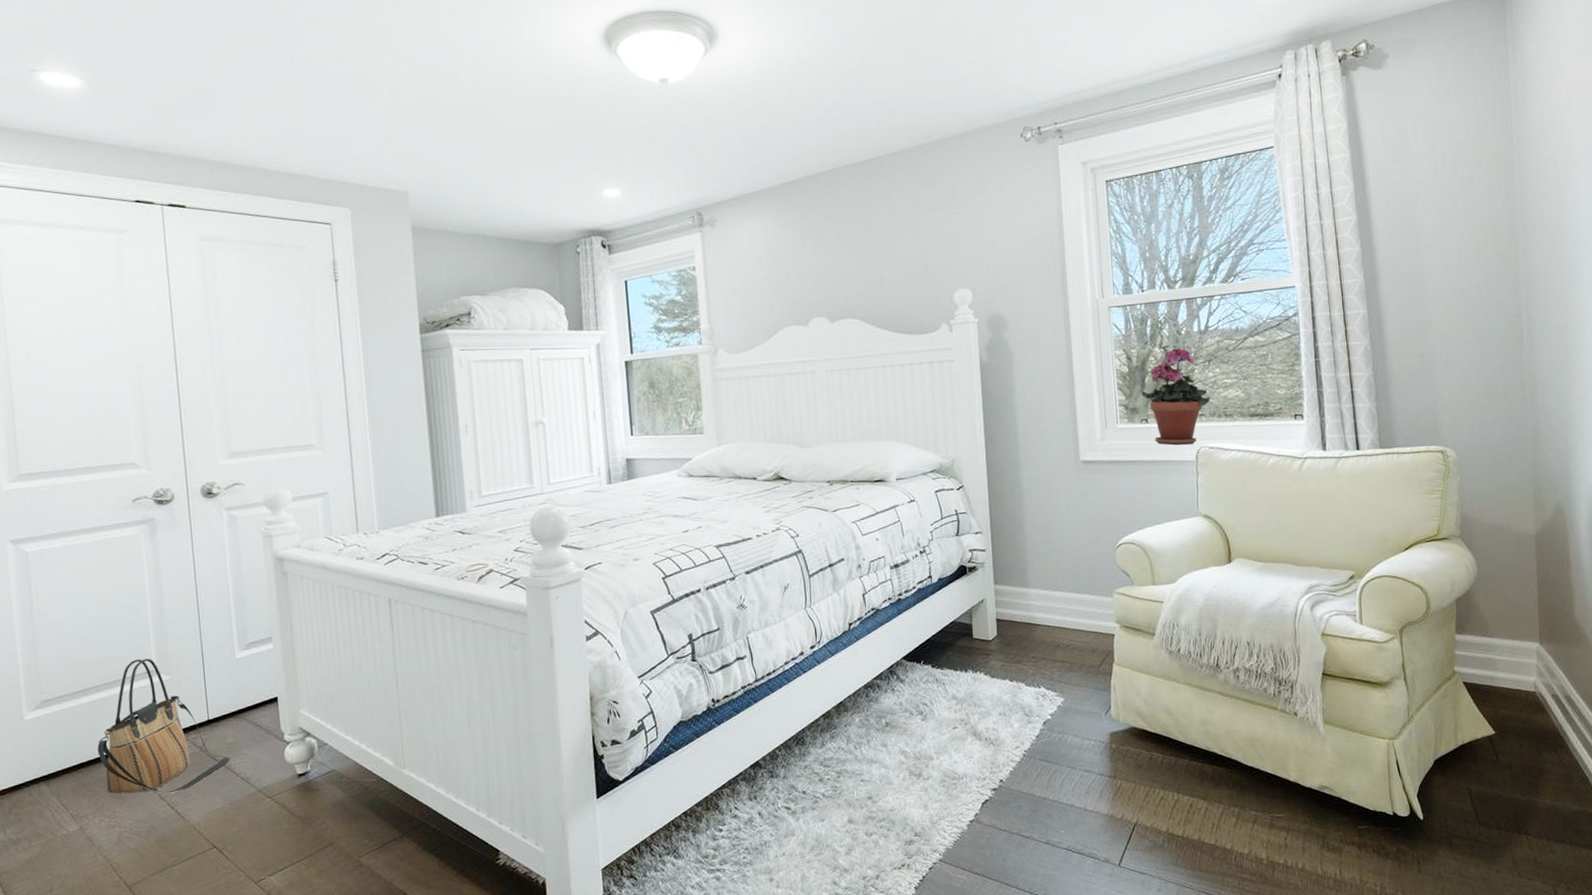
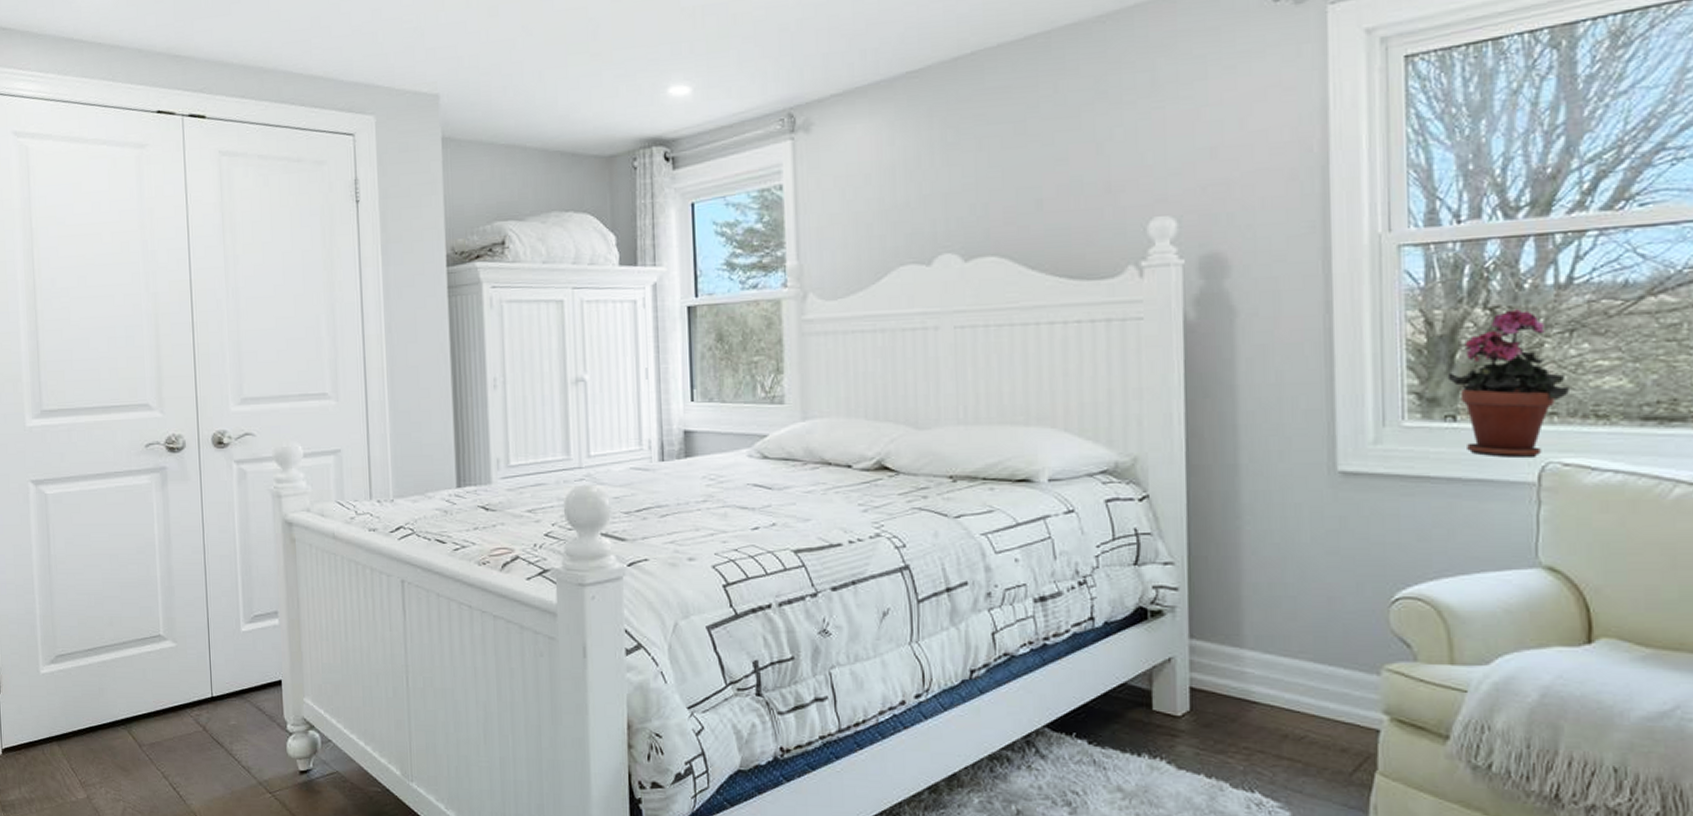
tote bag: present [97,658,230,794] -> none [105,621,231,772]

